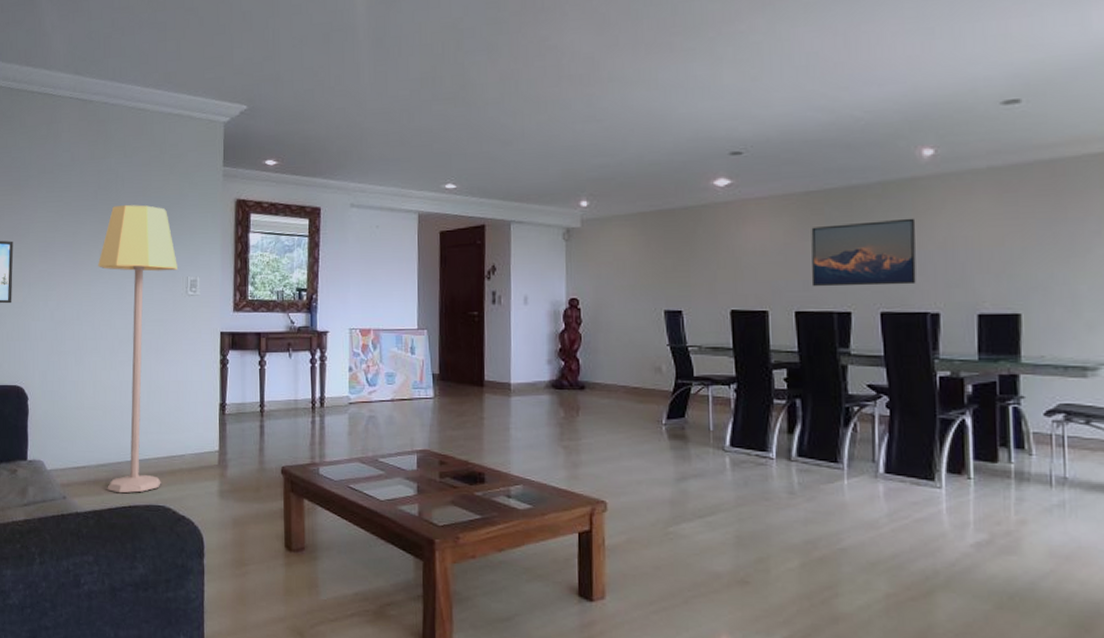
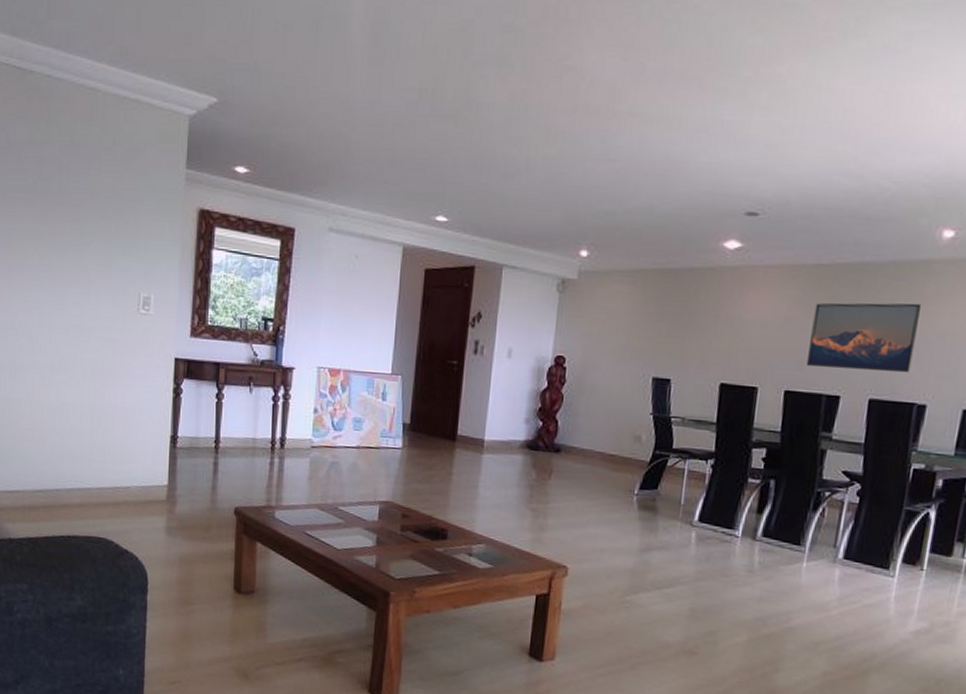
lamp: present [98,204,178,494] -> none [37,201,129,523]

